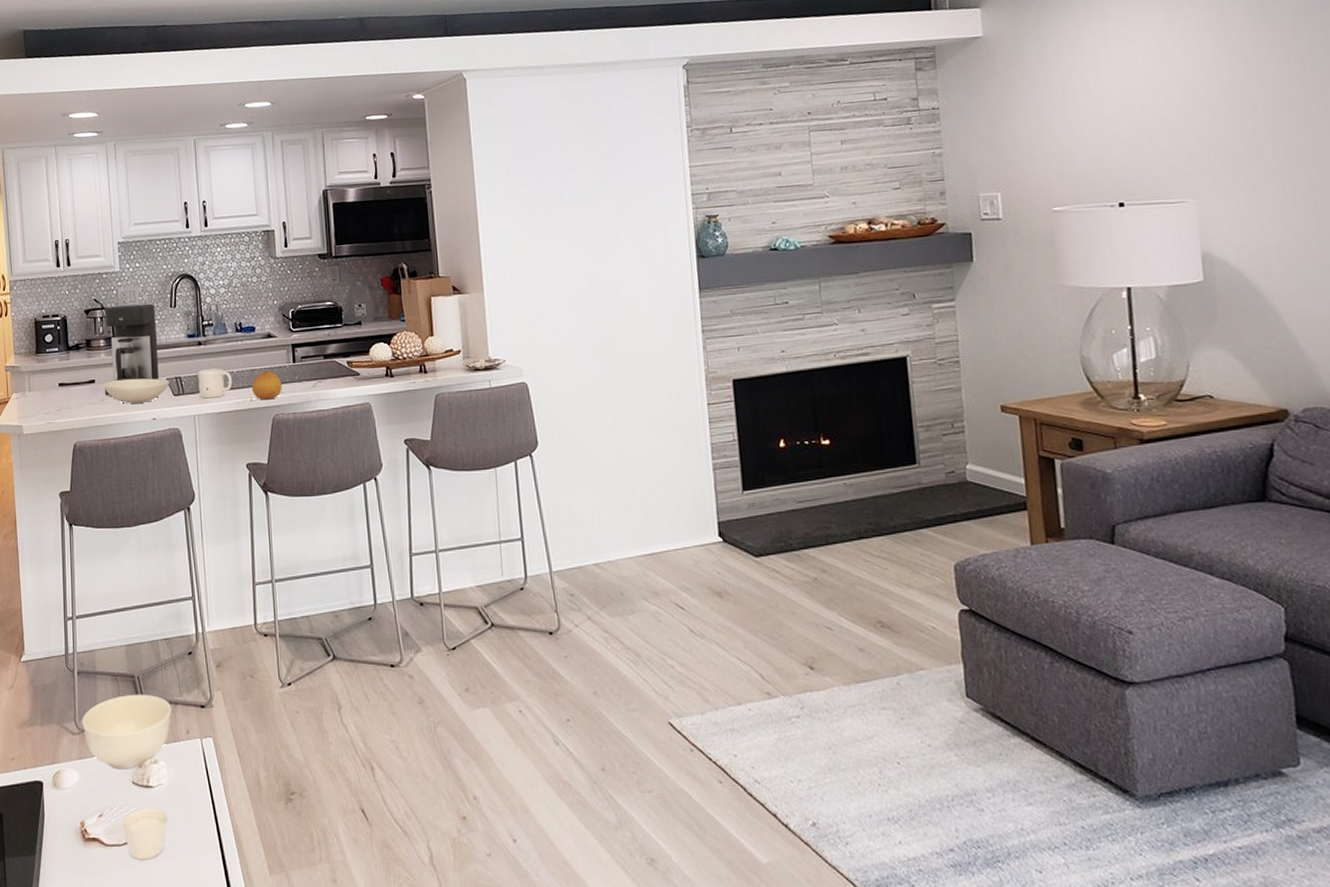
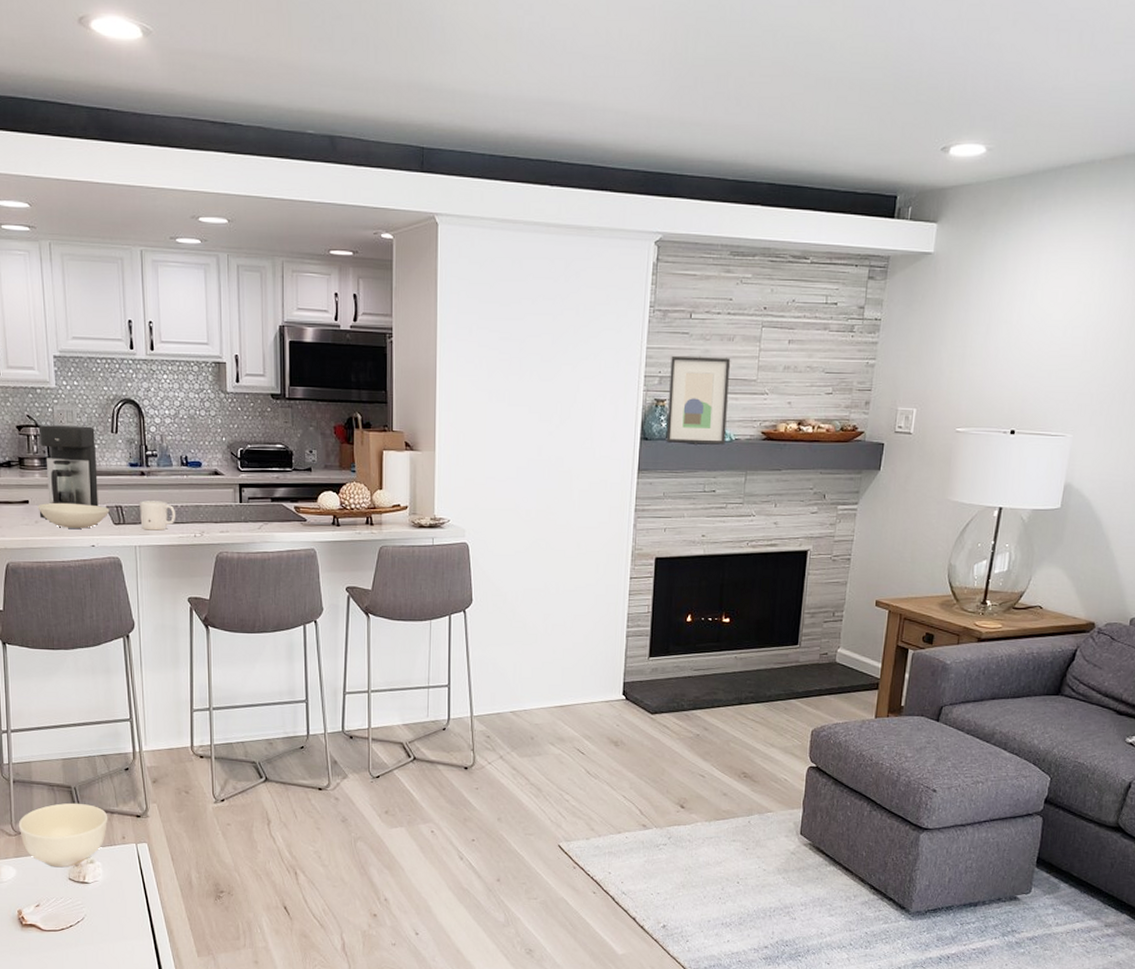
candle: present [123,807,168,860] -> none [59,900,103,943]
fruit: present [251,370,282,400] -> none [195,507,227,537]
picture frame: none [717,166,790,258] -> present [667,356,731,446]

